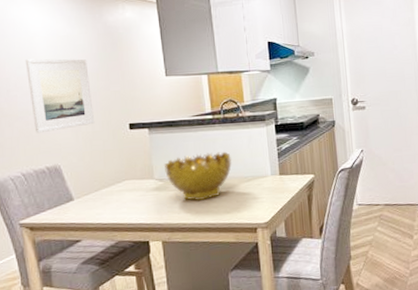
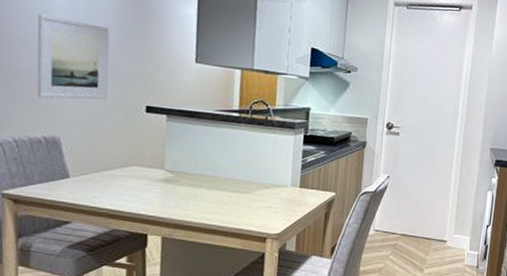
decorative bowl: present [165,151,232,201] -> none [177,151,252,201]

